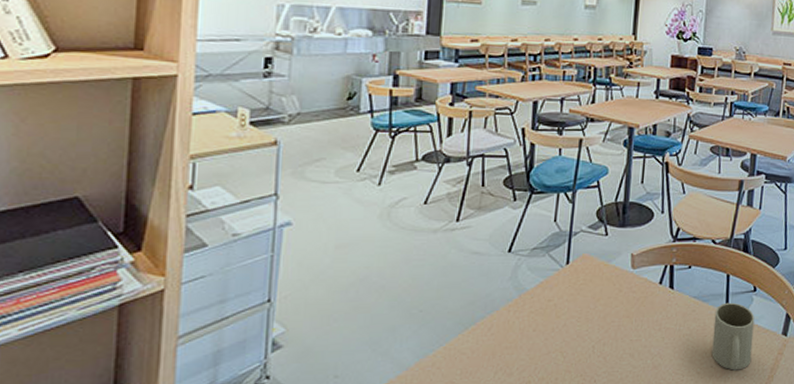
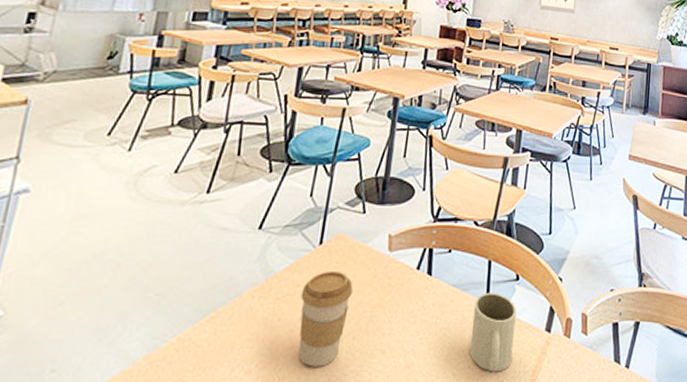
coffee cup: none [552,288,600,369] -> present [298,272,353,367]

